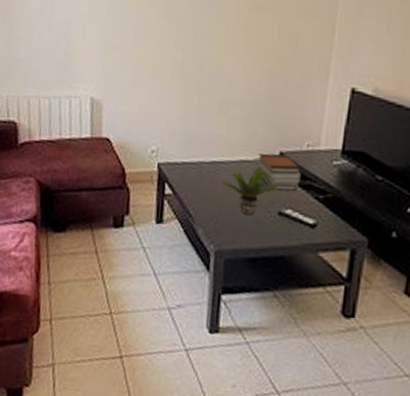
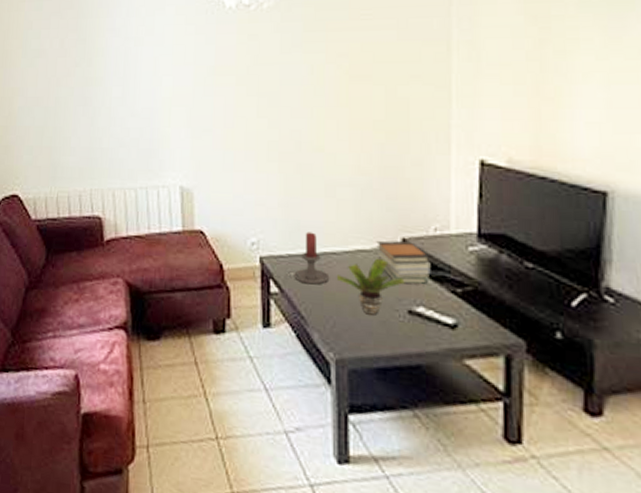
candle holder: none [177,143,217,189] -> present [284,232,330,285]

